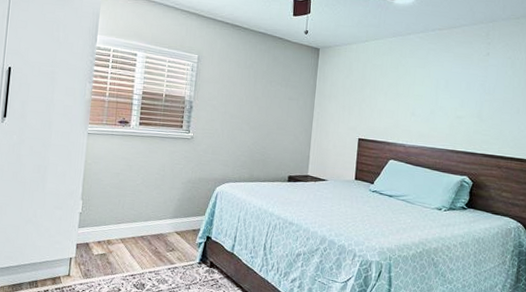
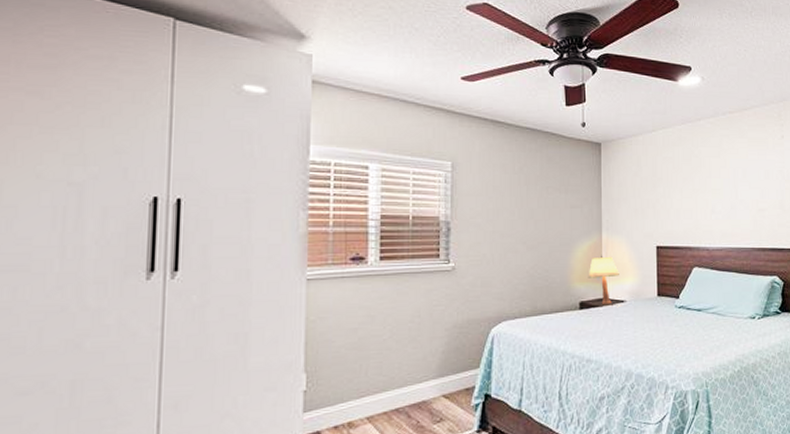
table lamp: none [297,140,324,182] -> present [588,255,619,306]

